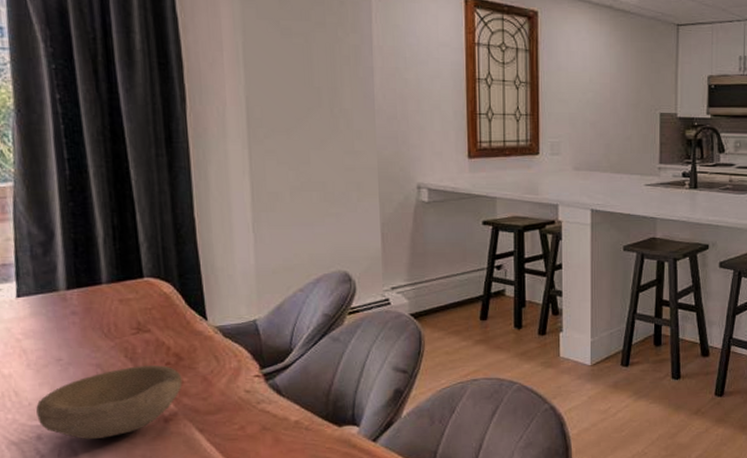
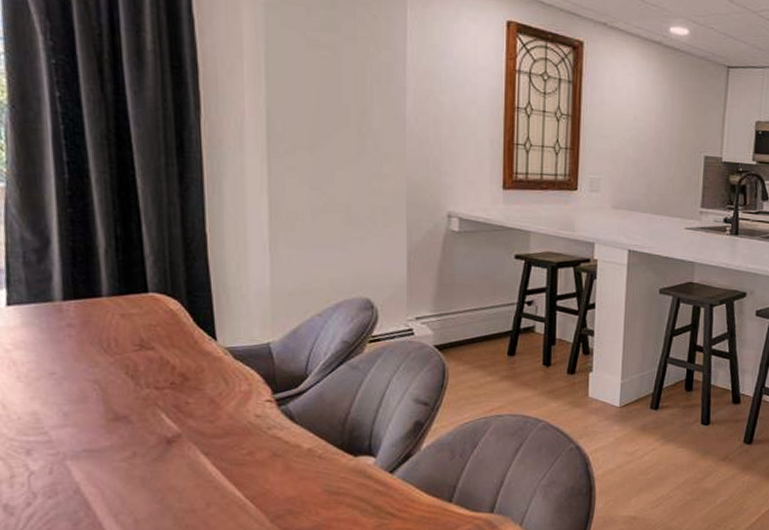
bowl: present [36,365,182,440] -> none [26,384,188,458]

